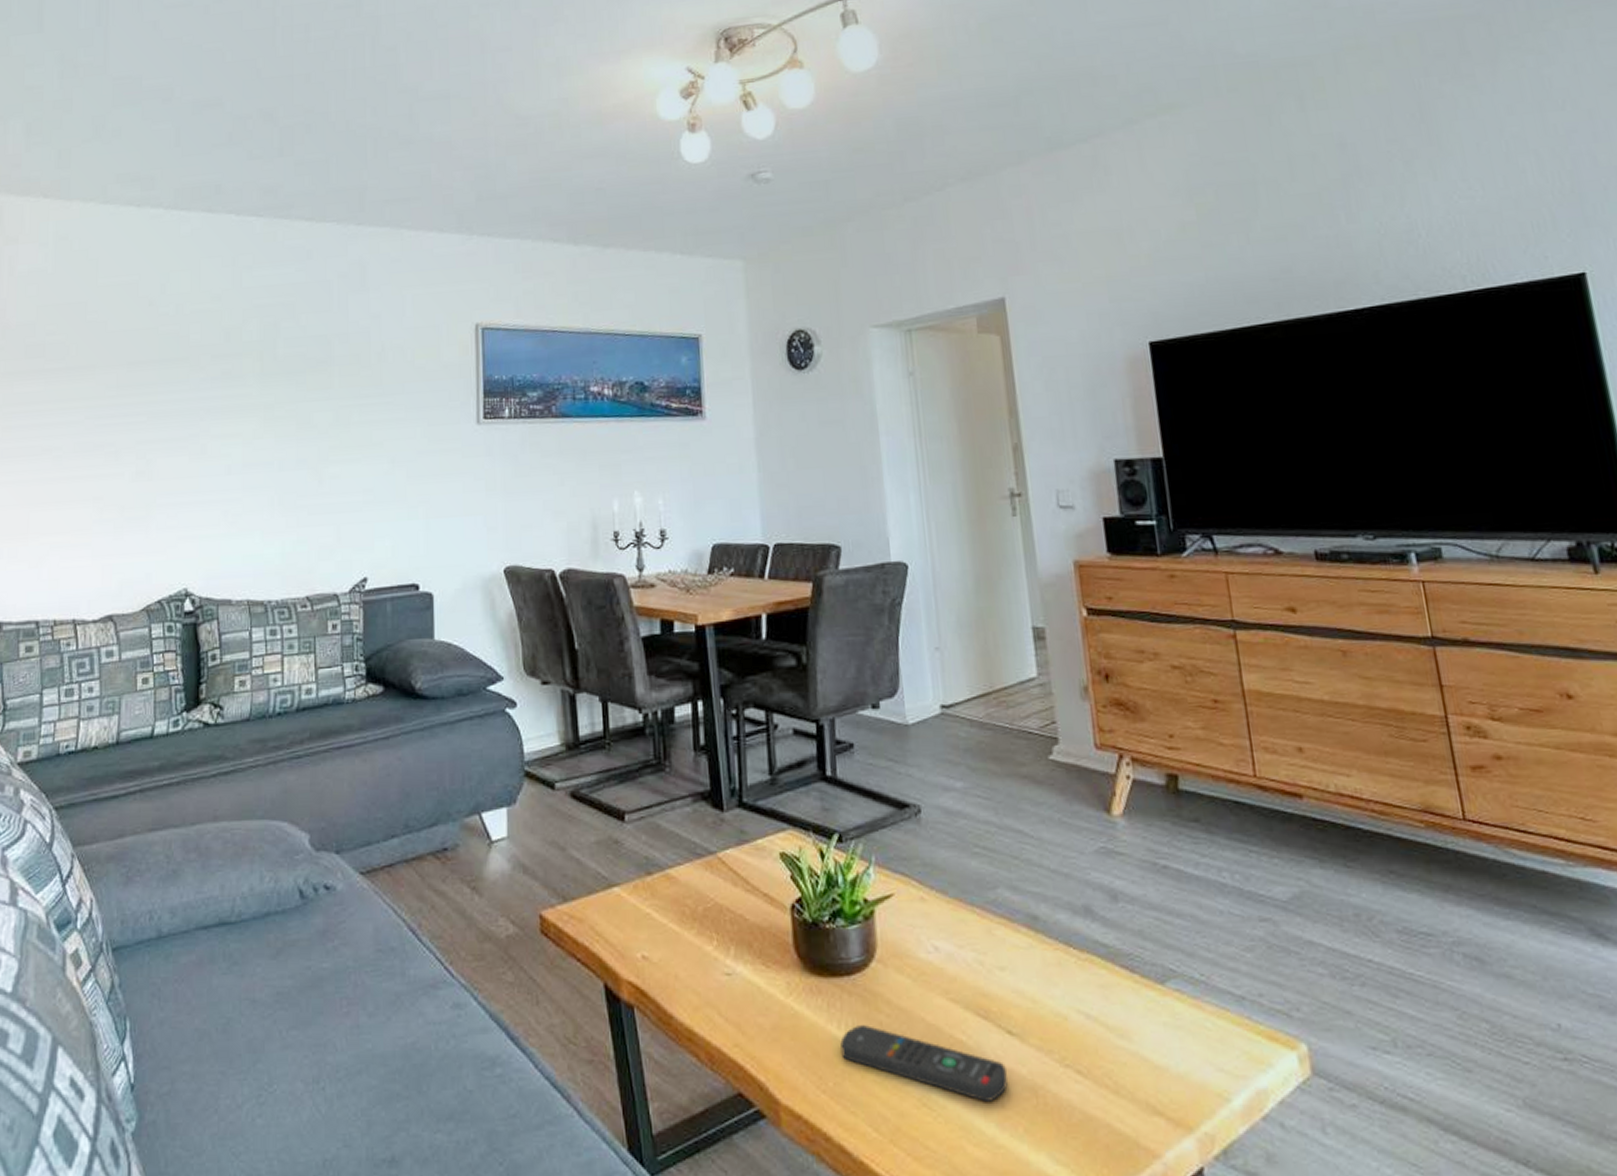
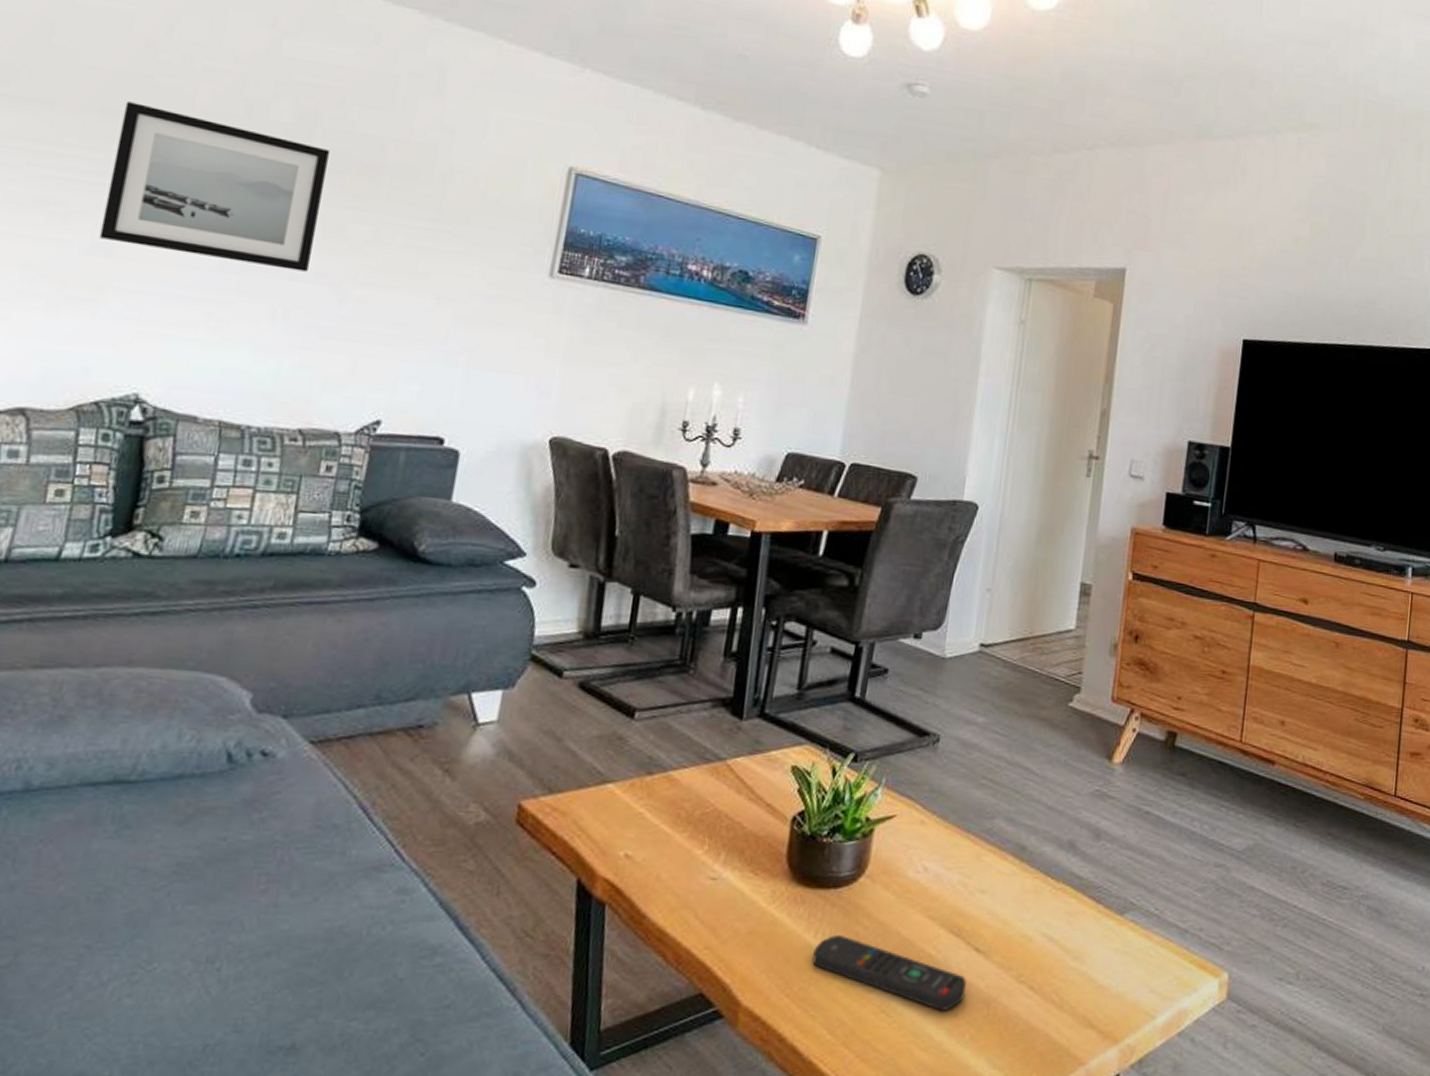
wall art: none [141,351,291,467] -> present [99,101,329,272]

